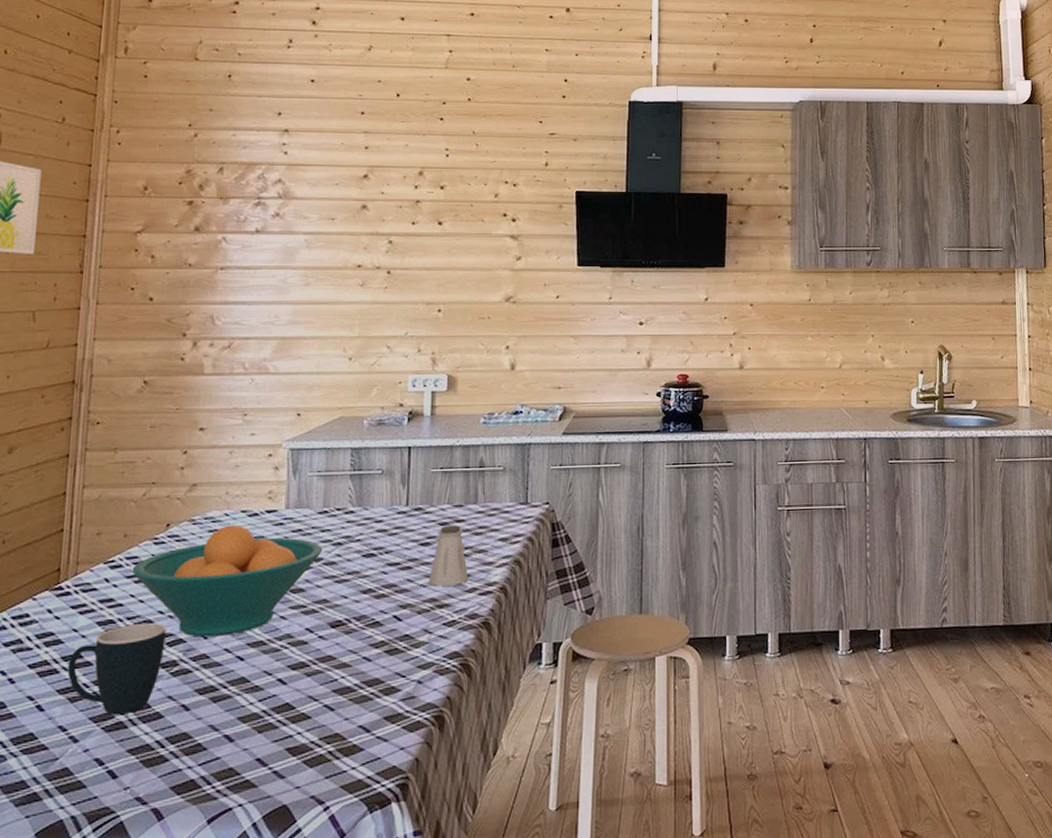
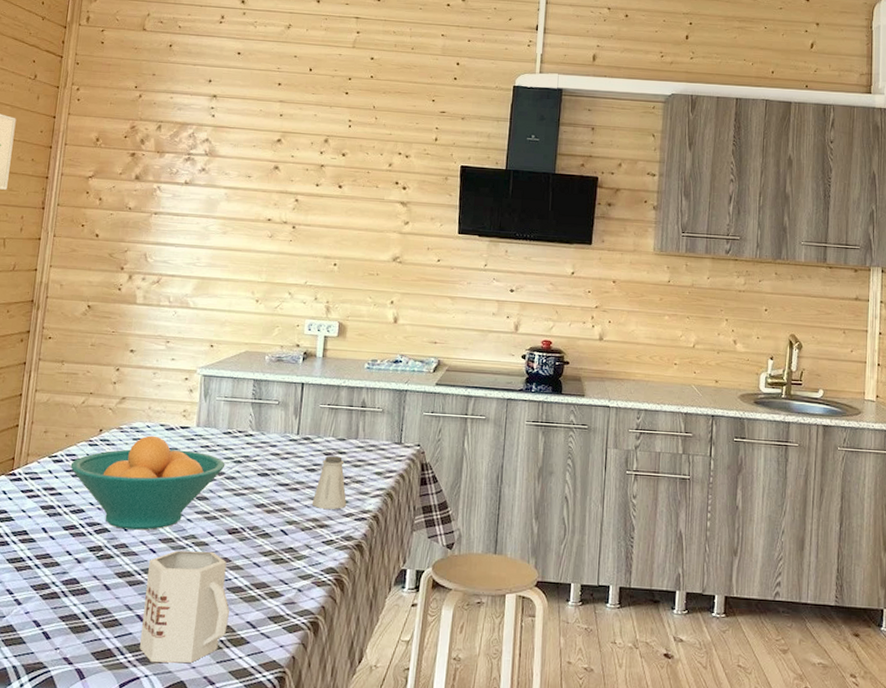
mug: present [67,623,166,716] -> none [15,511,95,587]
mug: none [230,650,338,789] -> present [140,550,230,663]

